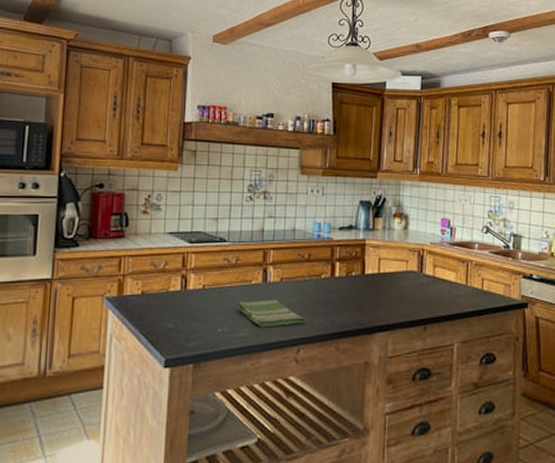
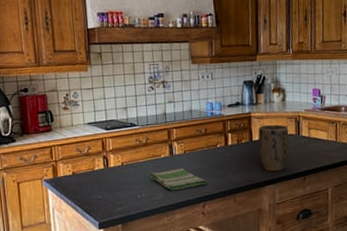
plant pot: none [371,256,409,316] -> present [258,124,289,172]

